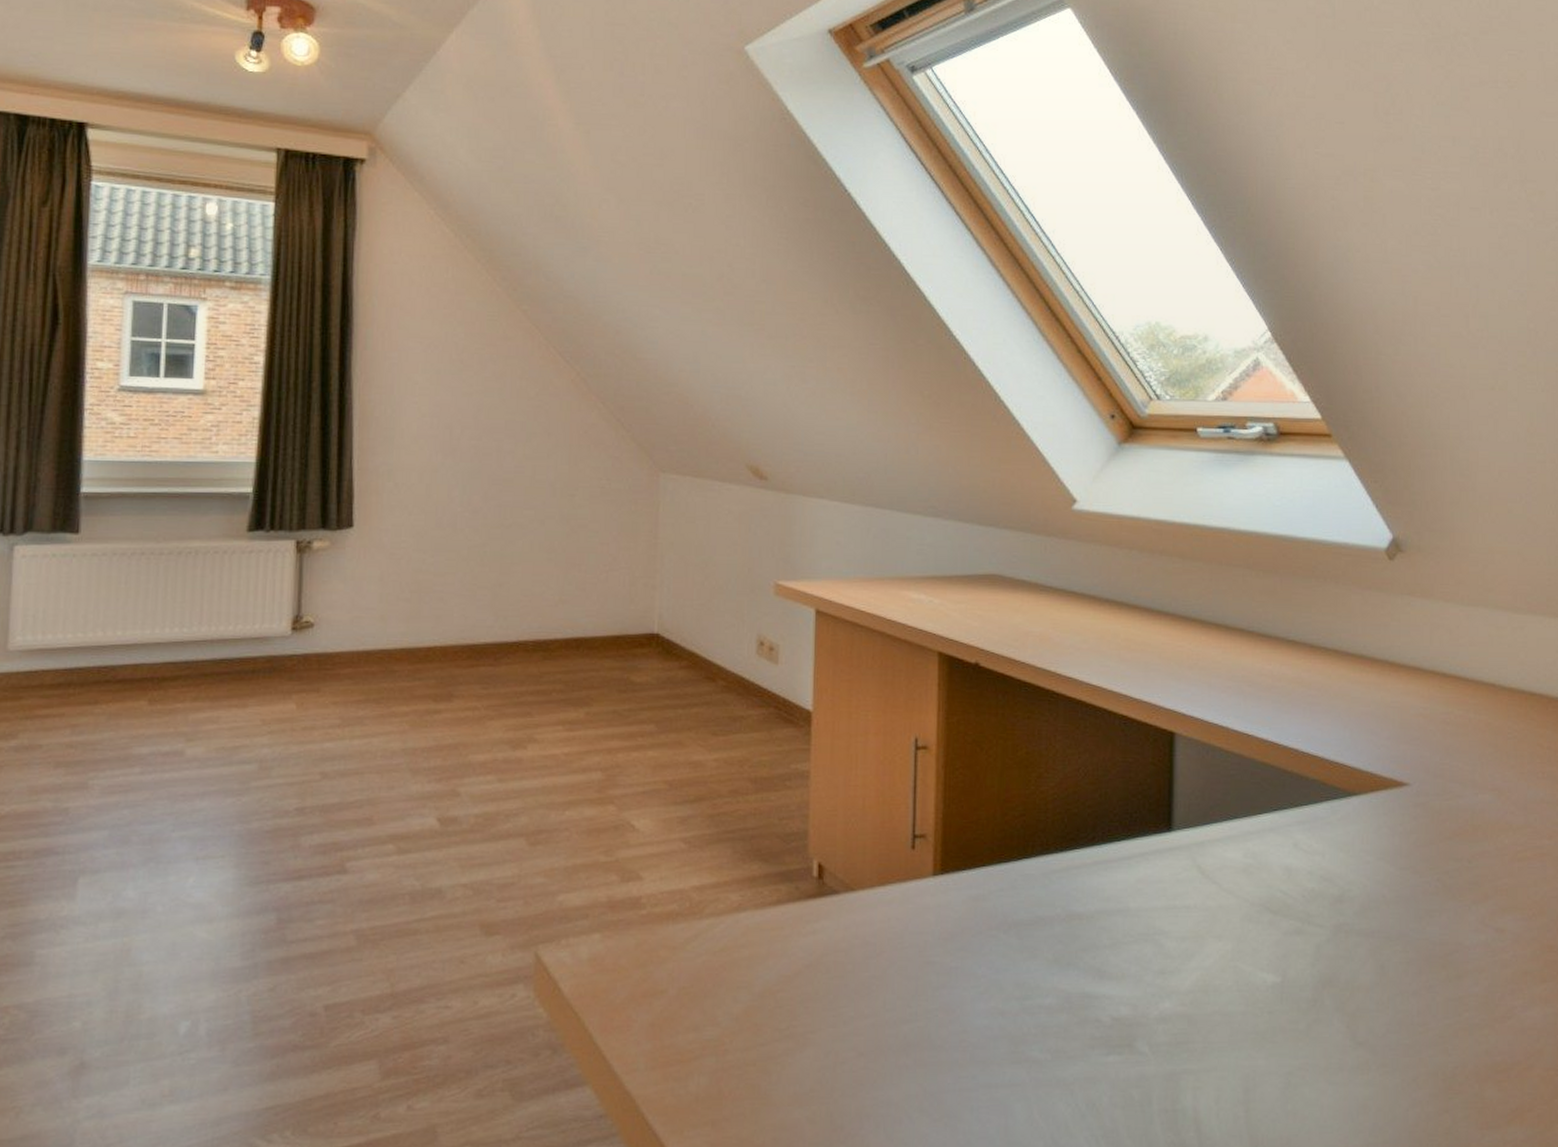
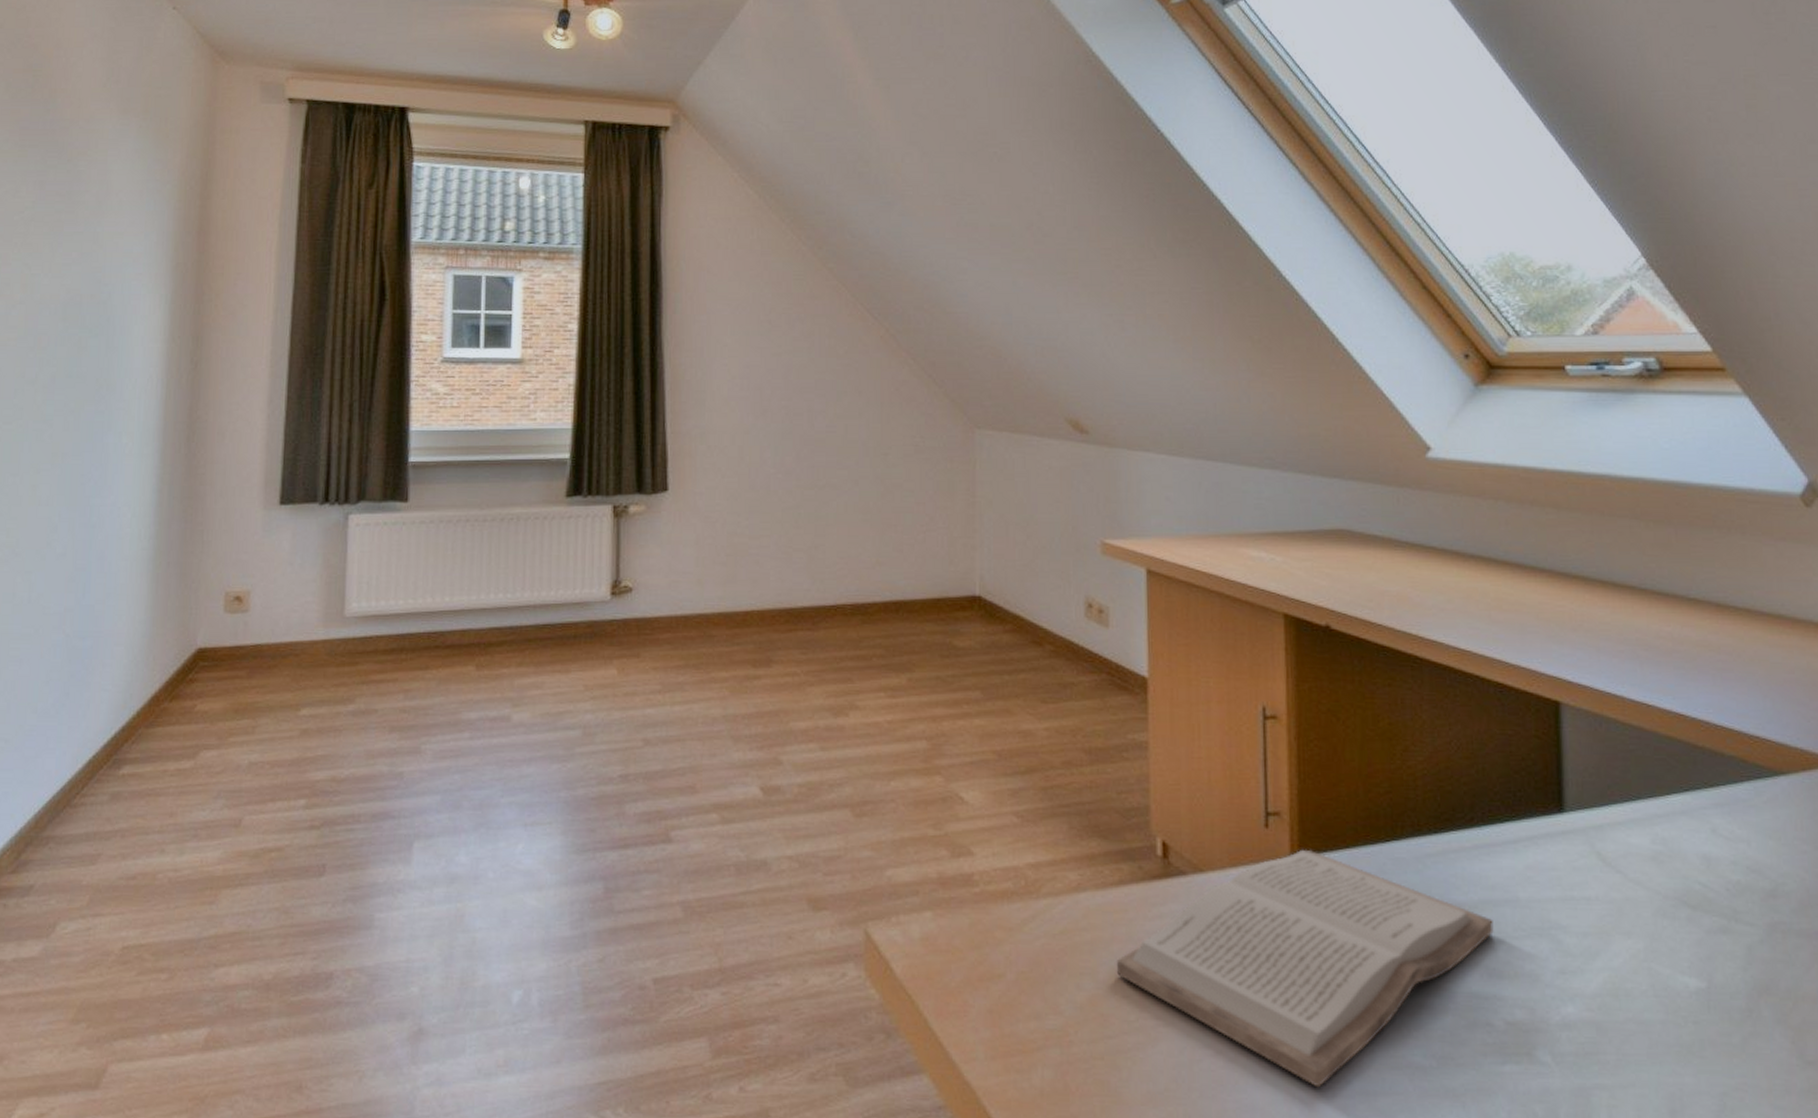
book: none [770,868,1107,1083] -> present [1116,849,1494,1088]

